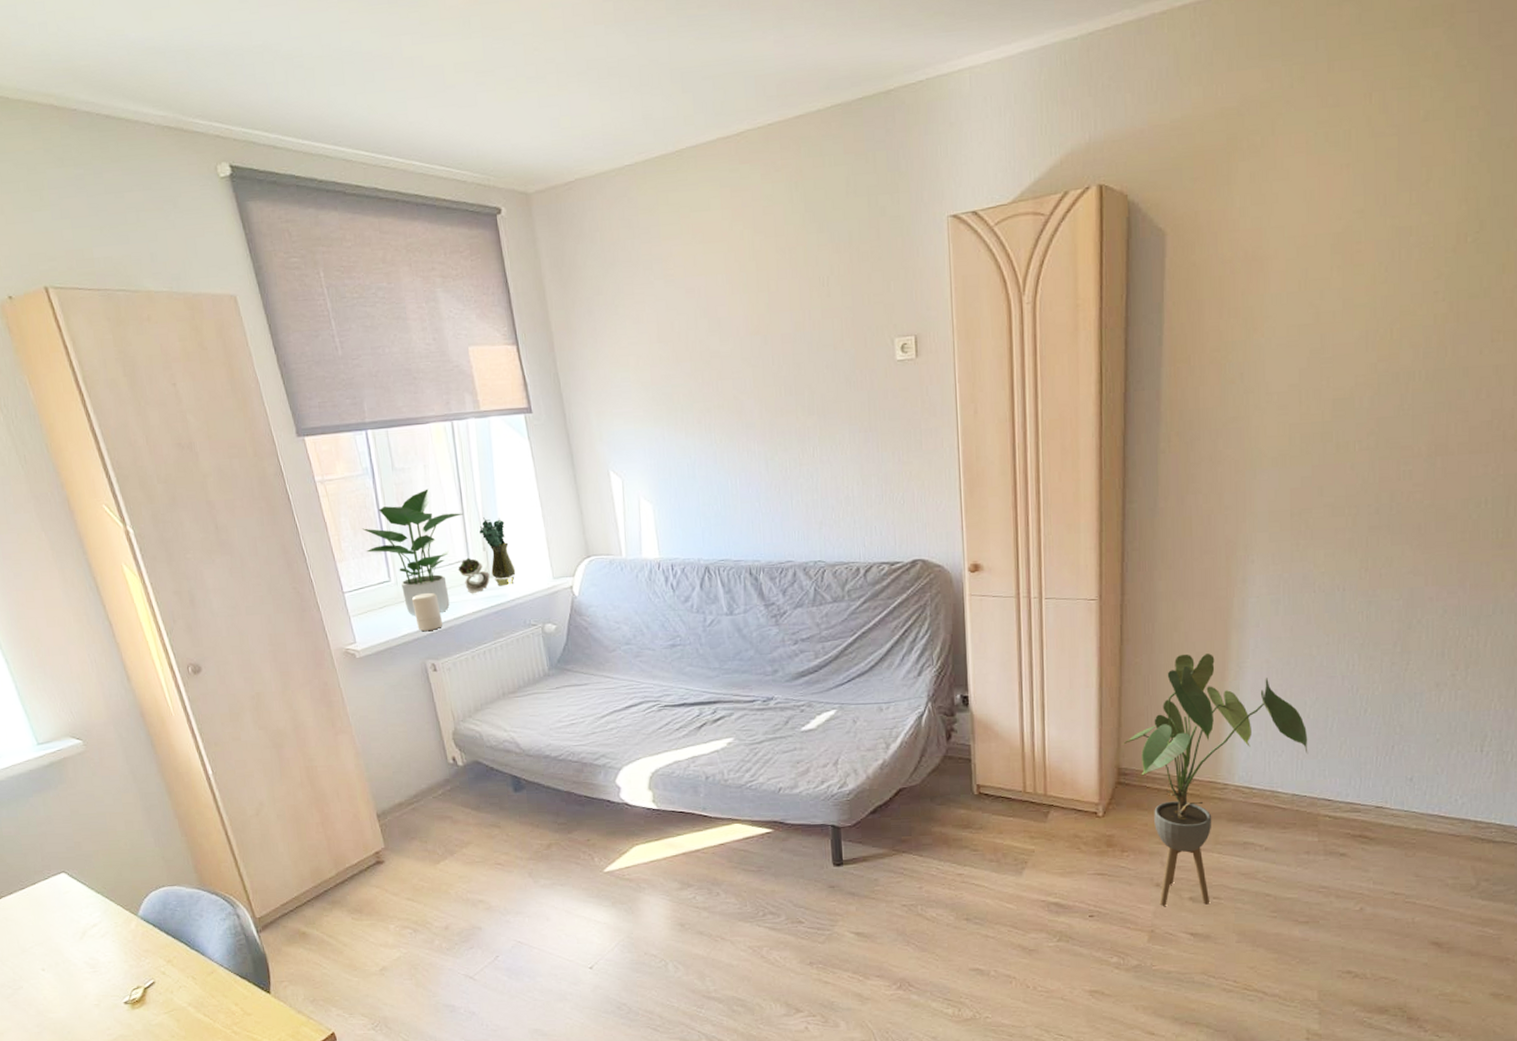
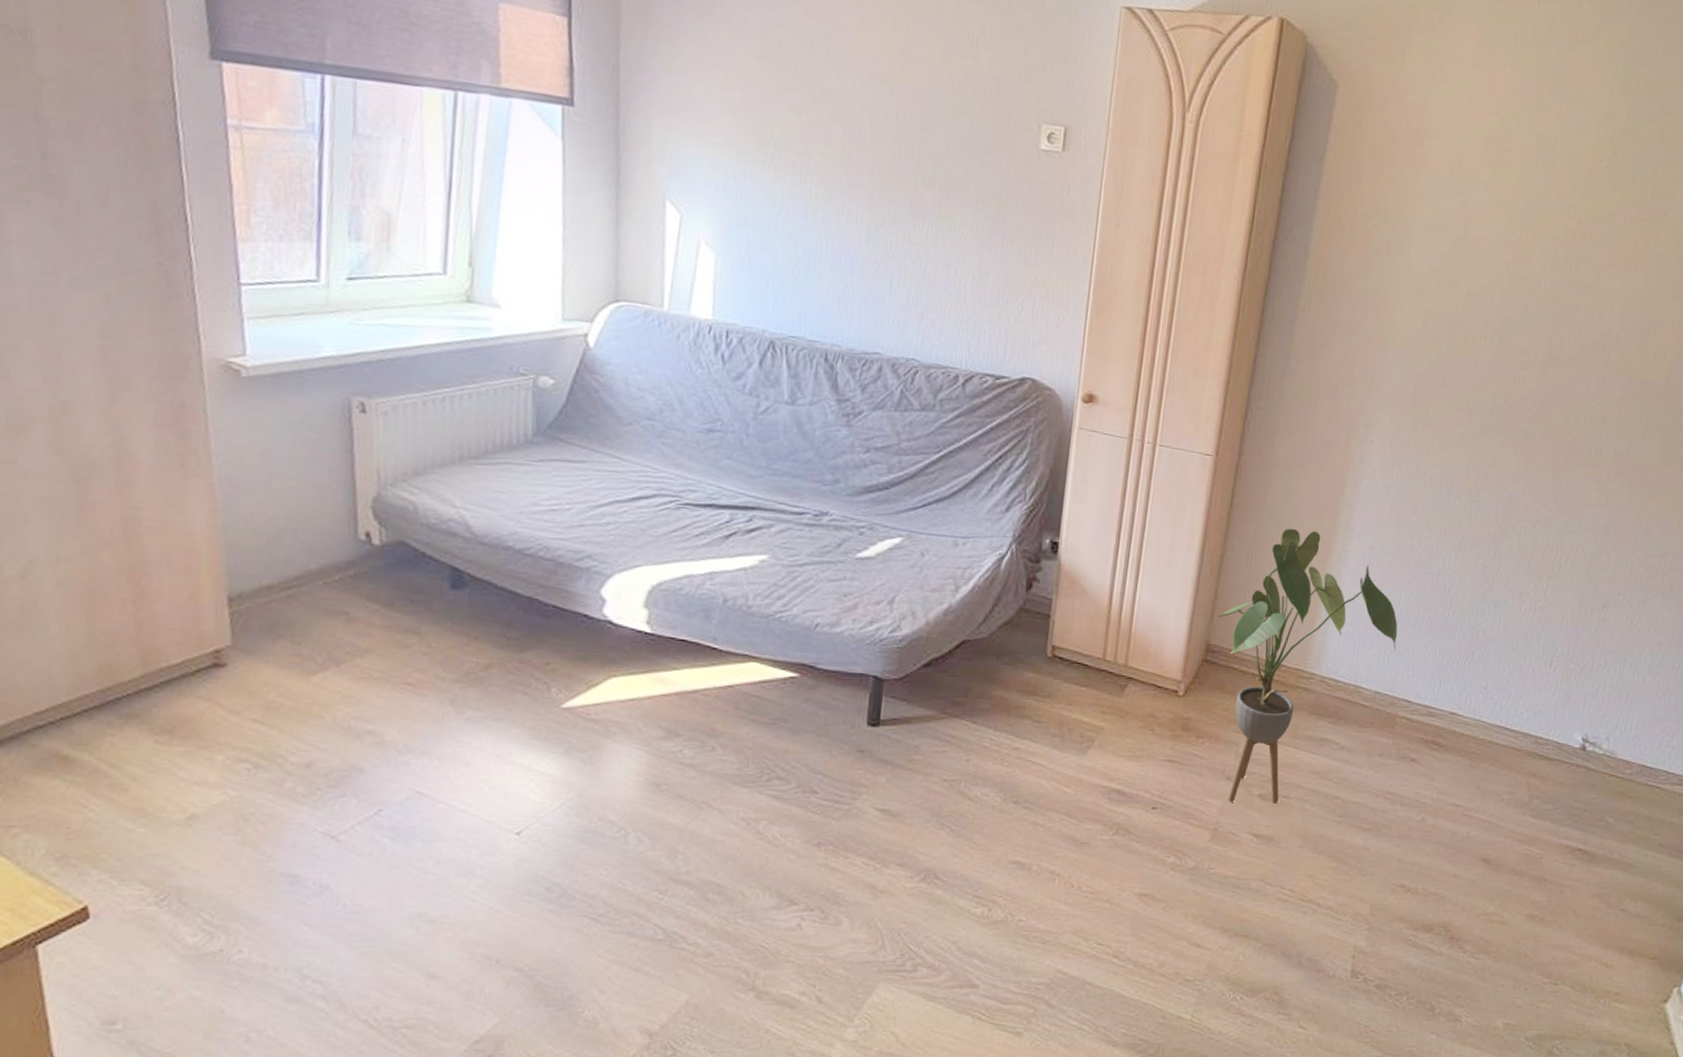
potted plant: present [363,489,464,616] -> none [288,170,449,337]
candle: present [411,592,443,632] -> none [346,306,389,359]
succulent plant: present [458,557,490,595] -> none [425,271,472,321]
vase: present [479,517,516,586] -> none [468,224,511,318]

